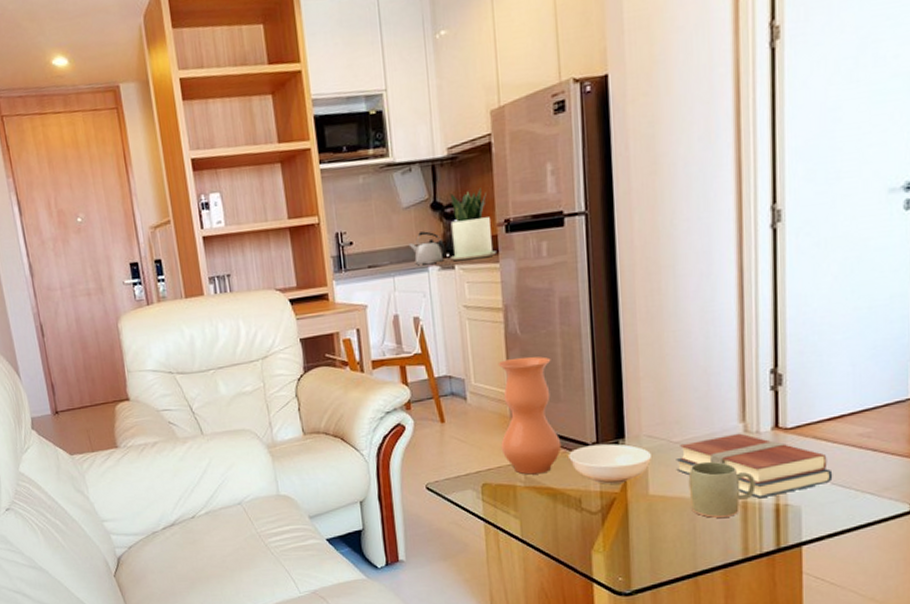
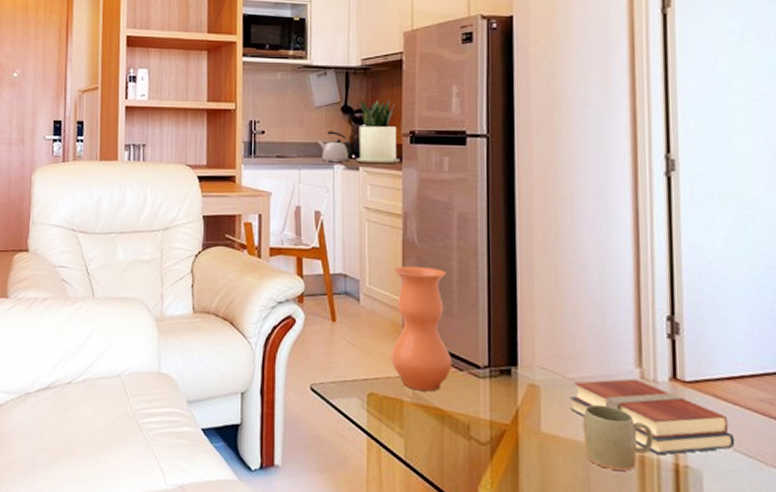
bowl: present [569,444,651,484] -> none [459,368,544,415]

